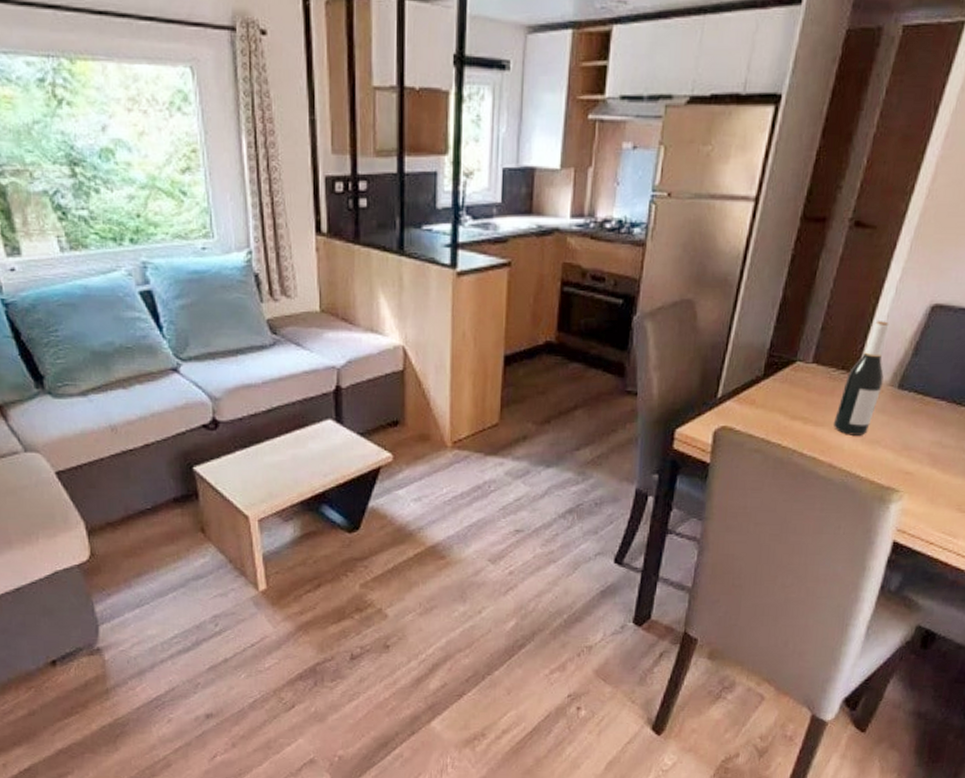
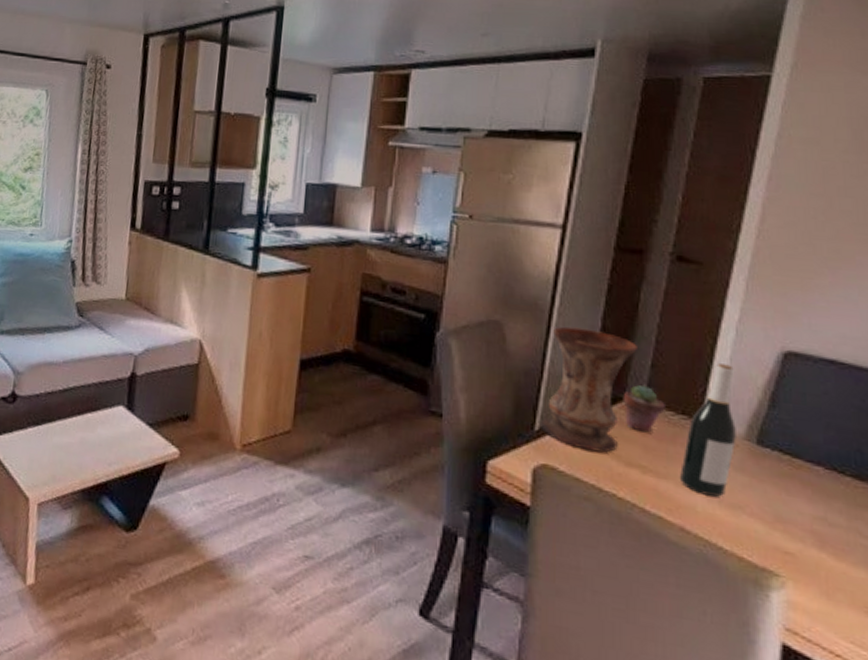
vase: none [723,299,813,410] -> present [541,326,639,453]
potted succulent: none [794,347,829,389] -> present [623,384,665,433]

